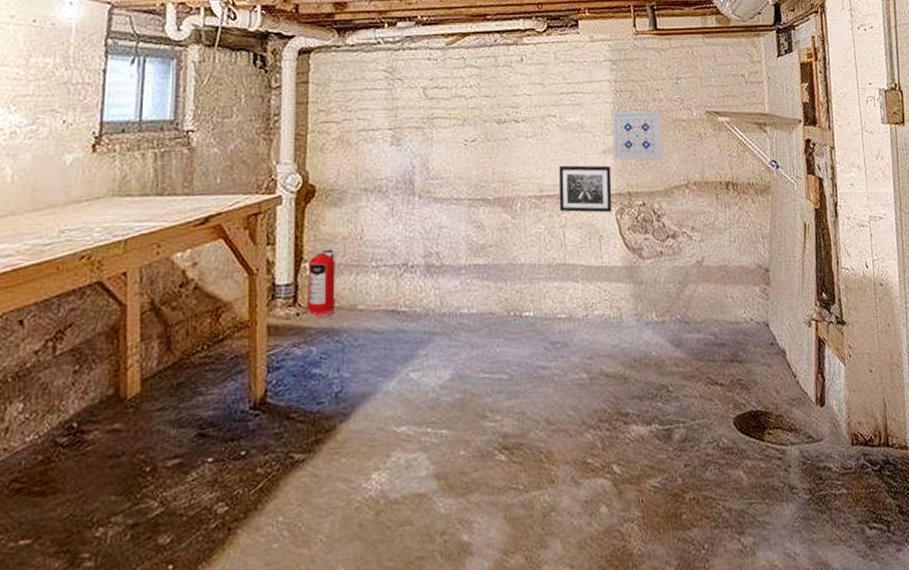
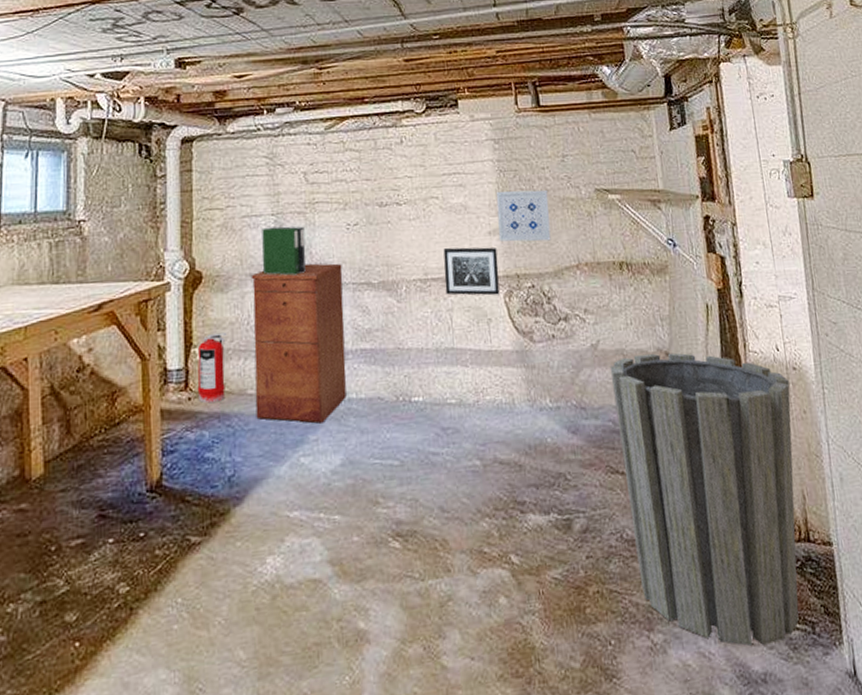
filing cabinet: none [365,178,459,339] -> present [251,263,347,424]
binder: none [377,141,423,191] -> present [262,226,306,276]
trash can: none [713,269,877,545] -> present [609,353,799,646]

